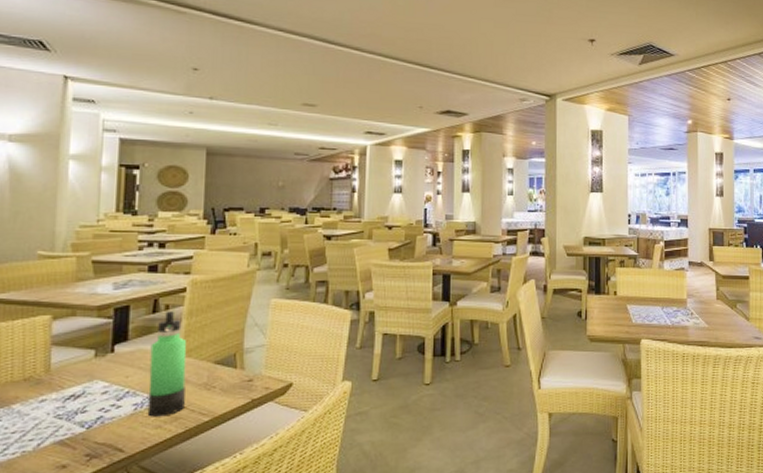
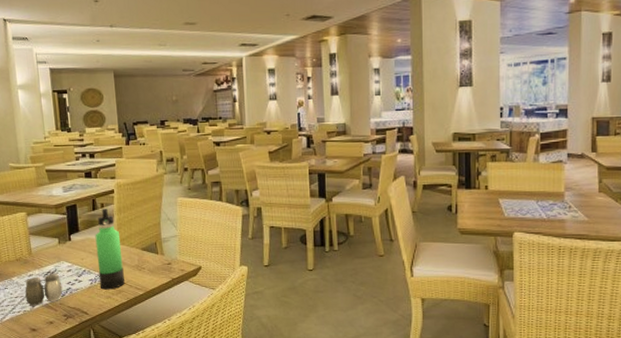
salt and pepper shaker: none [28,396,91,444] -> present [25,273,63,306]

